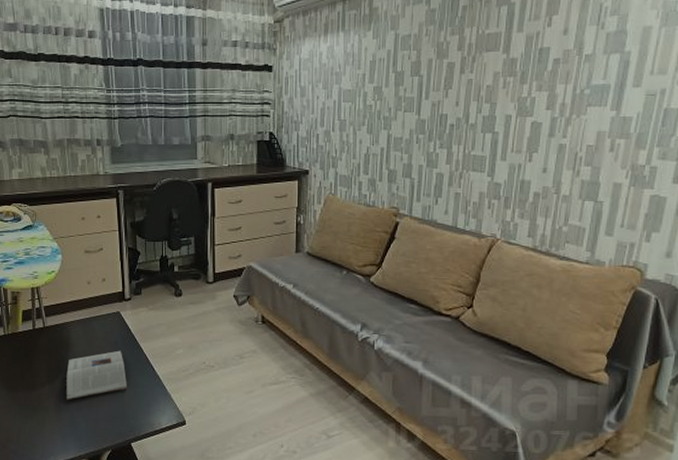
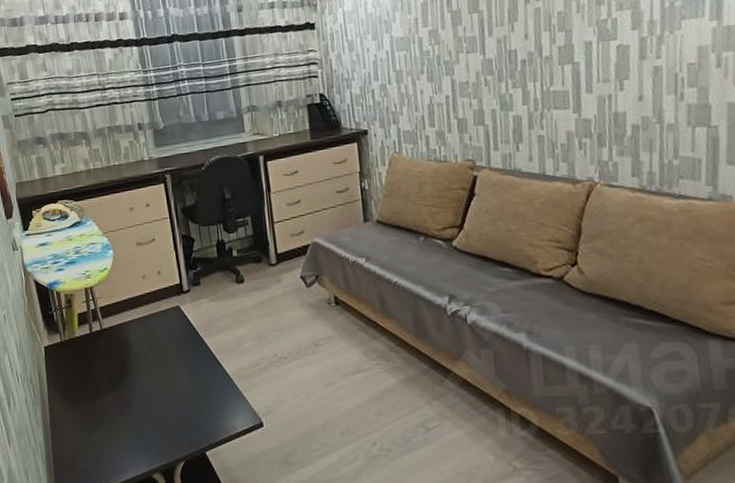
magazine: present [66,350,127,400] -> none [129,348,195,408]

